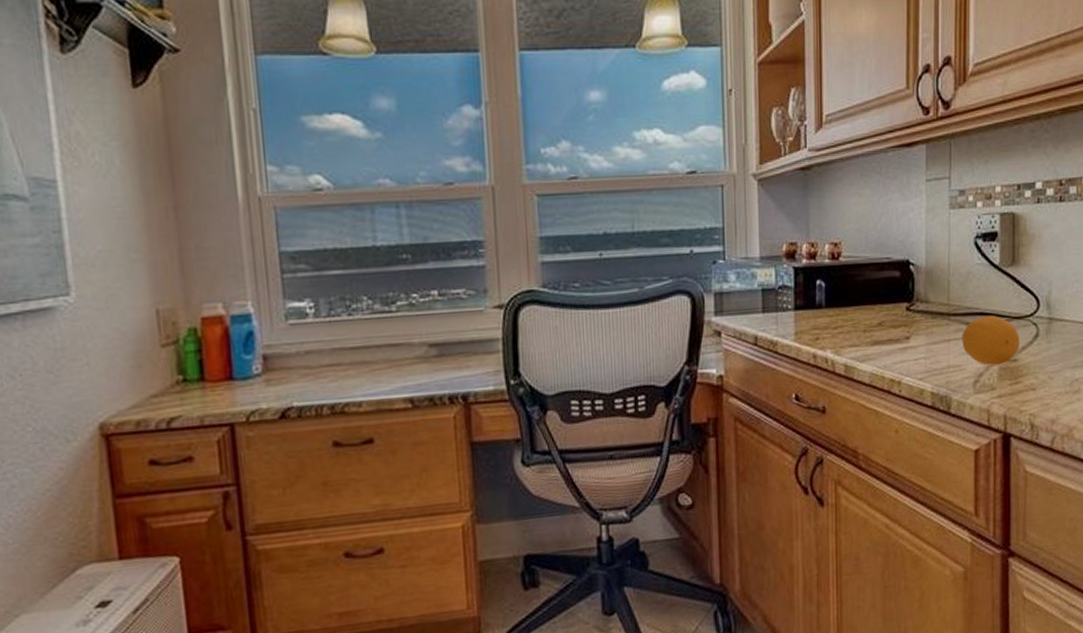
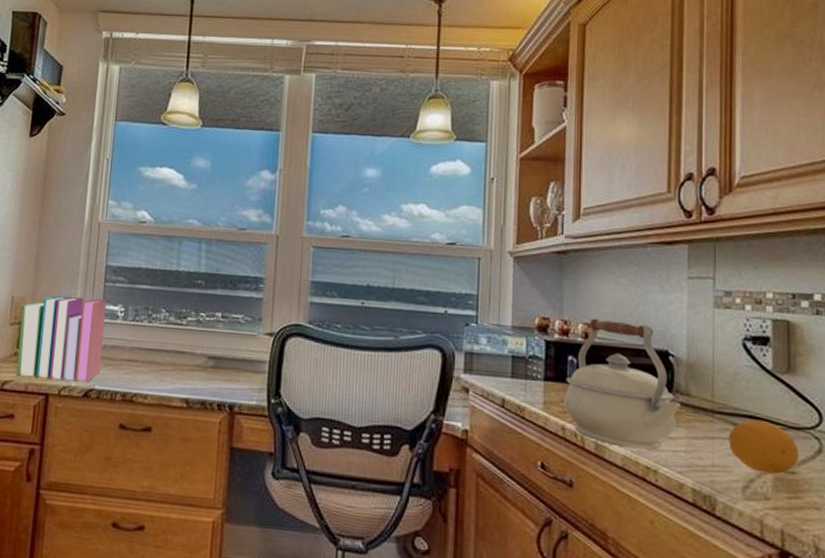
books: none [173,295,296,410] -> present [16,295,106,383]
kettle: none [814,235,920,365] -> present [564,318,681,450]

